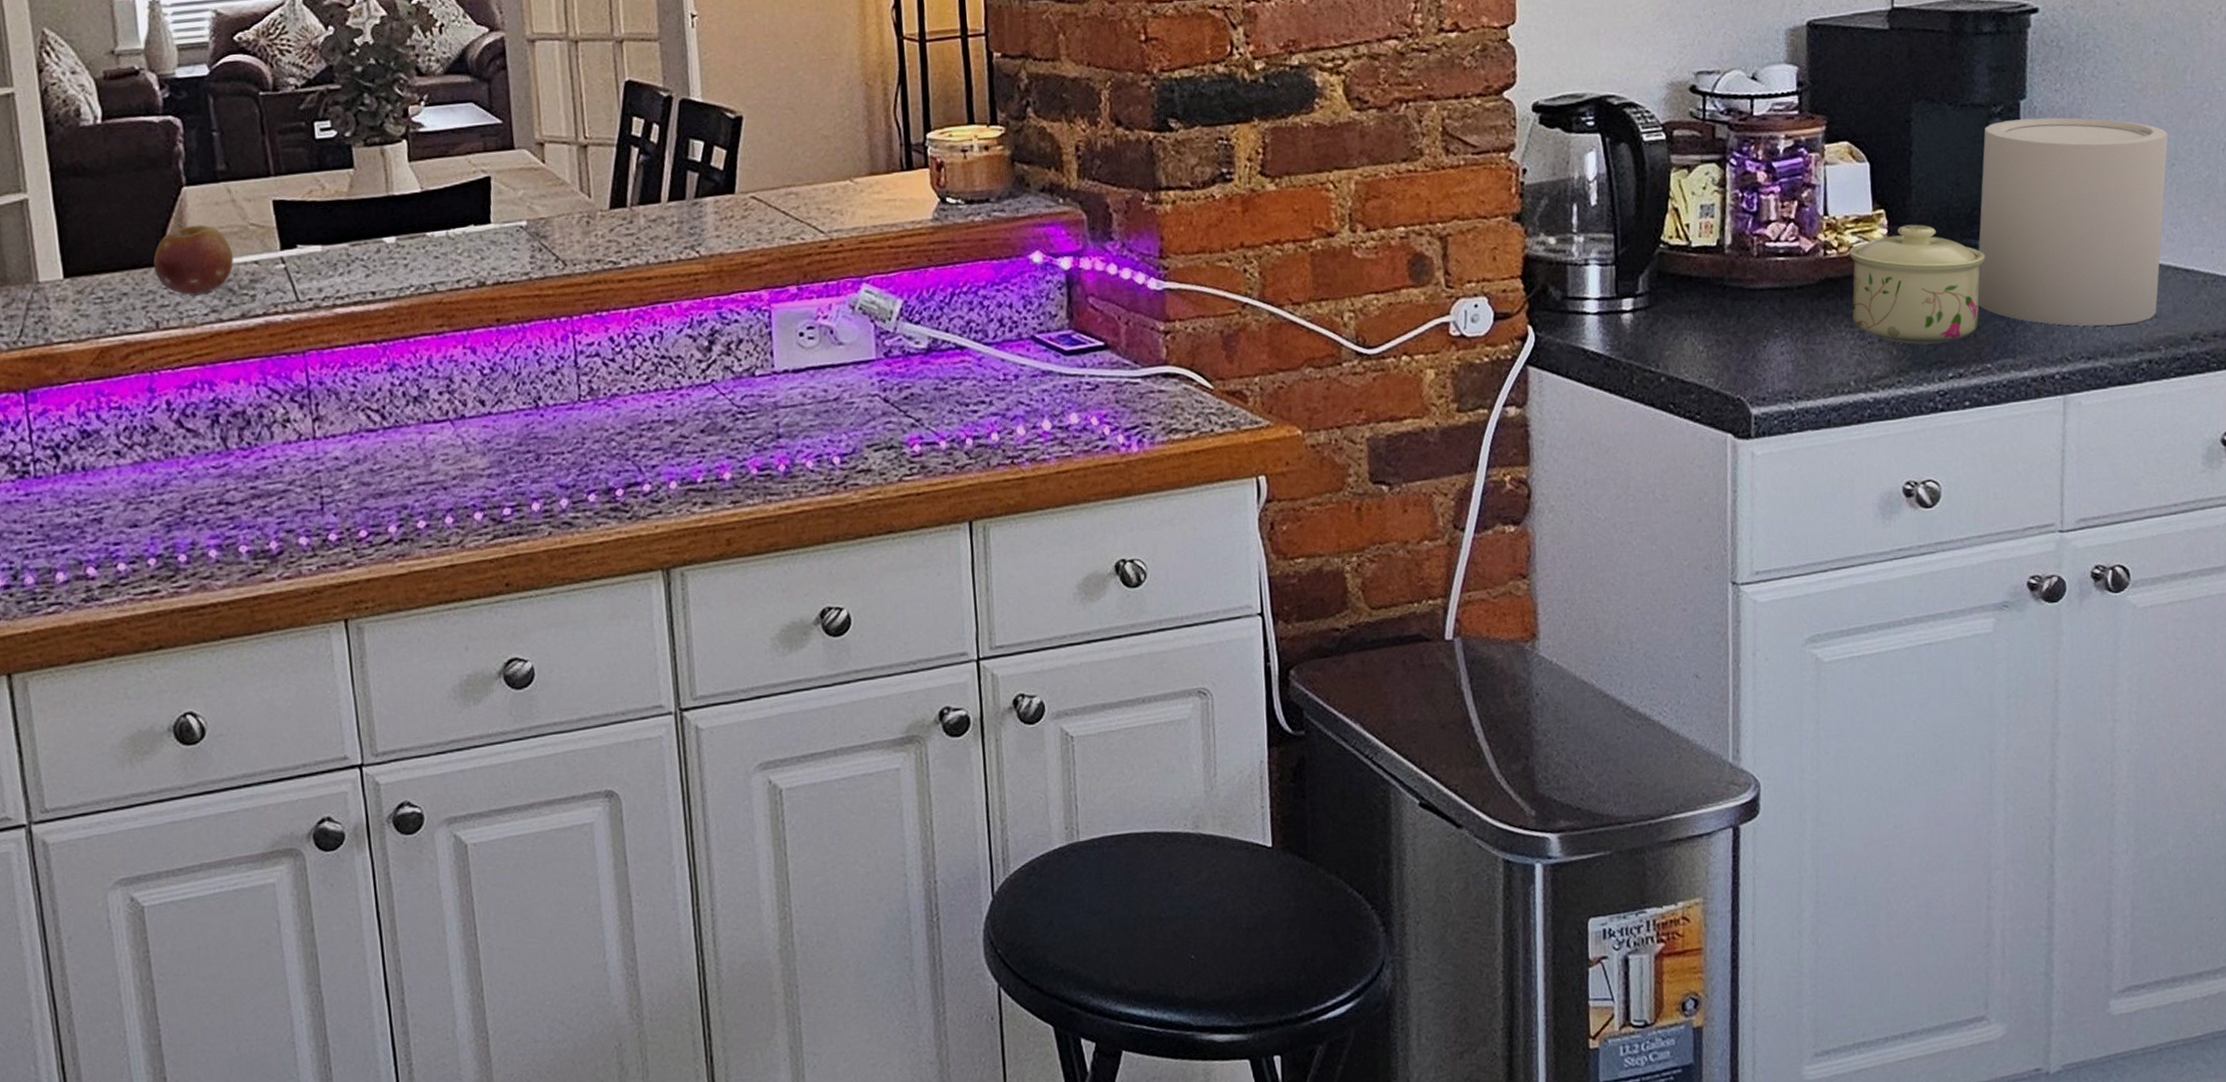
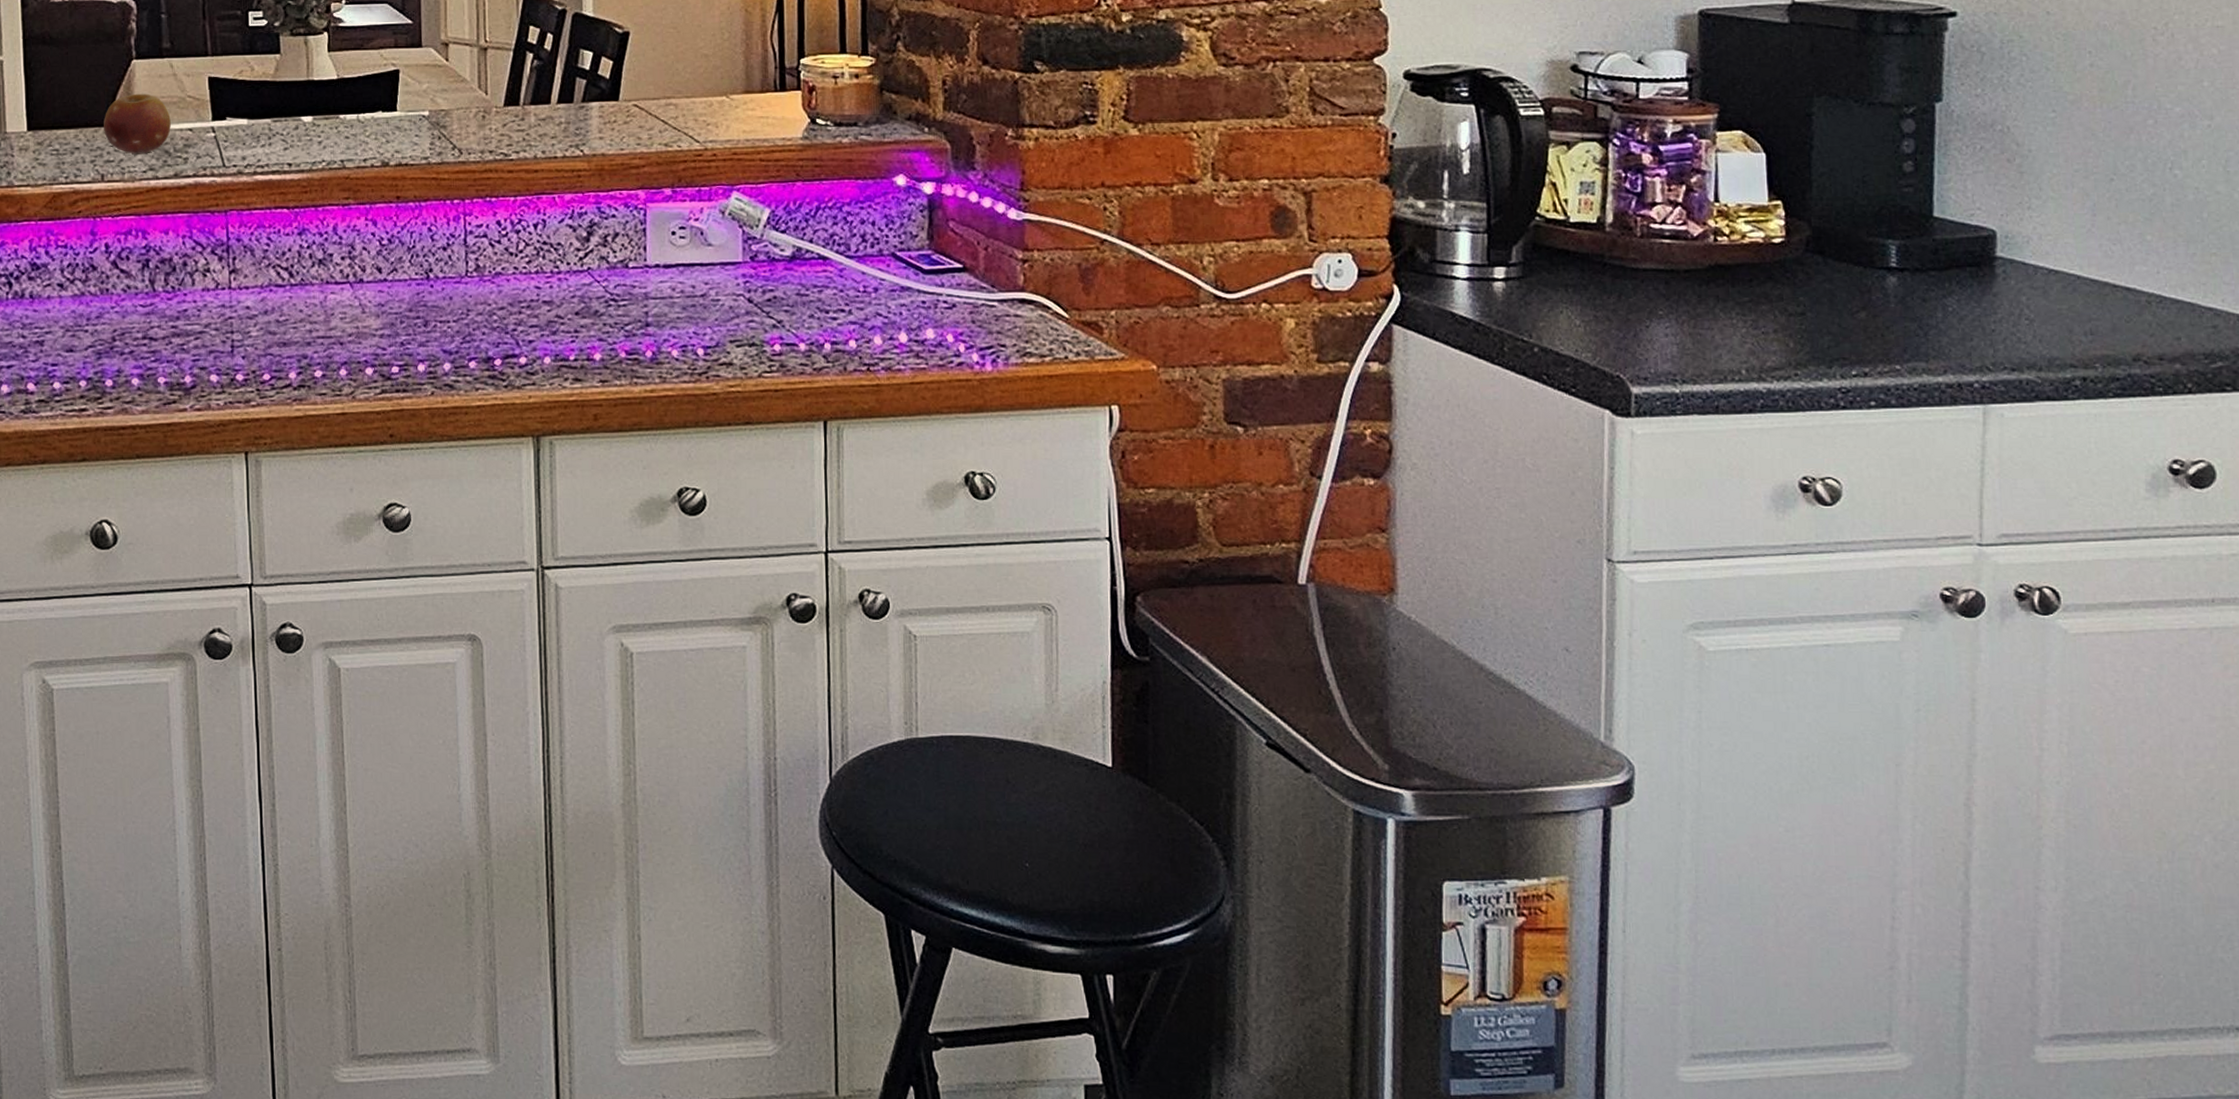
sugar bowl: present [1849,224,1986,345] -> none [1741,218,1895,340]
pen holder: present [1977,117,2169,327] -> none [1885,121,2106,338]

